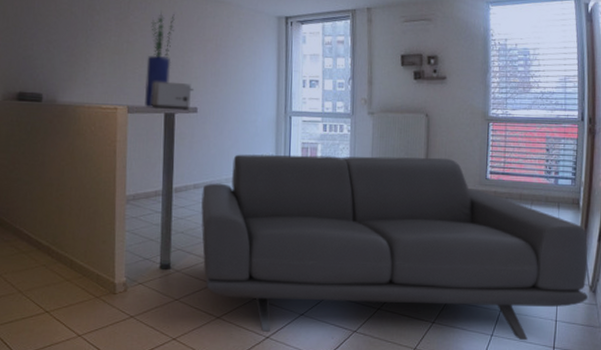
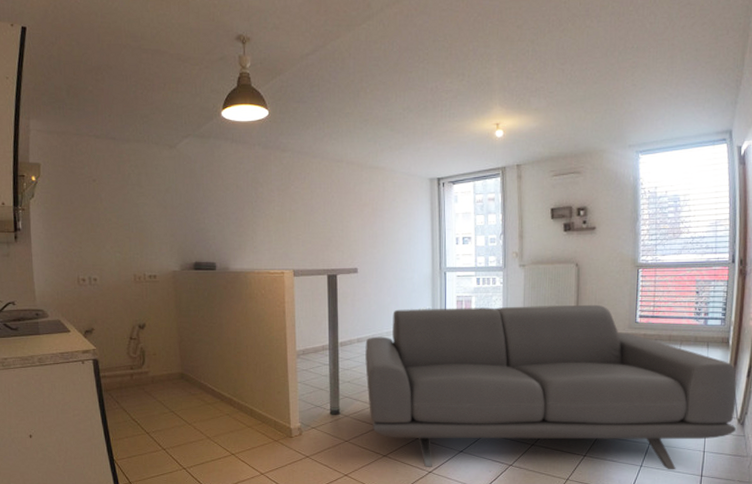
vase: present [144,11,175,108] -> none [308,180,333,271]
toaster: present [150,81,194,111] -> none [314,245,353,272]

